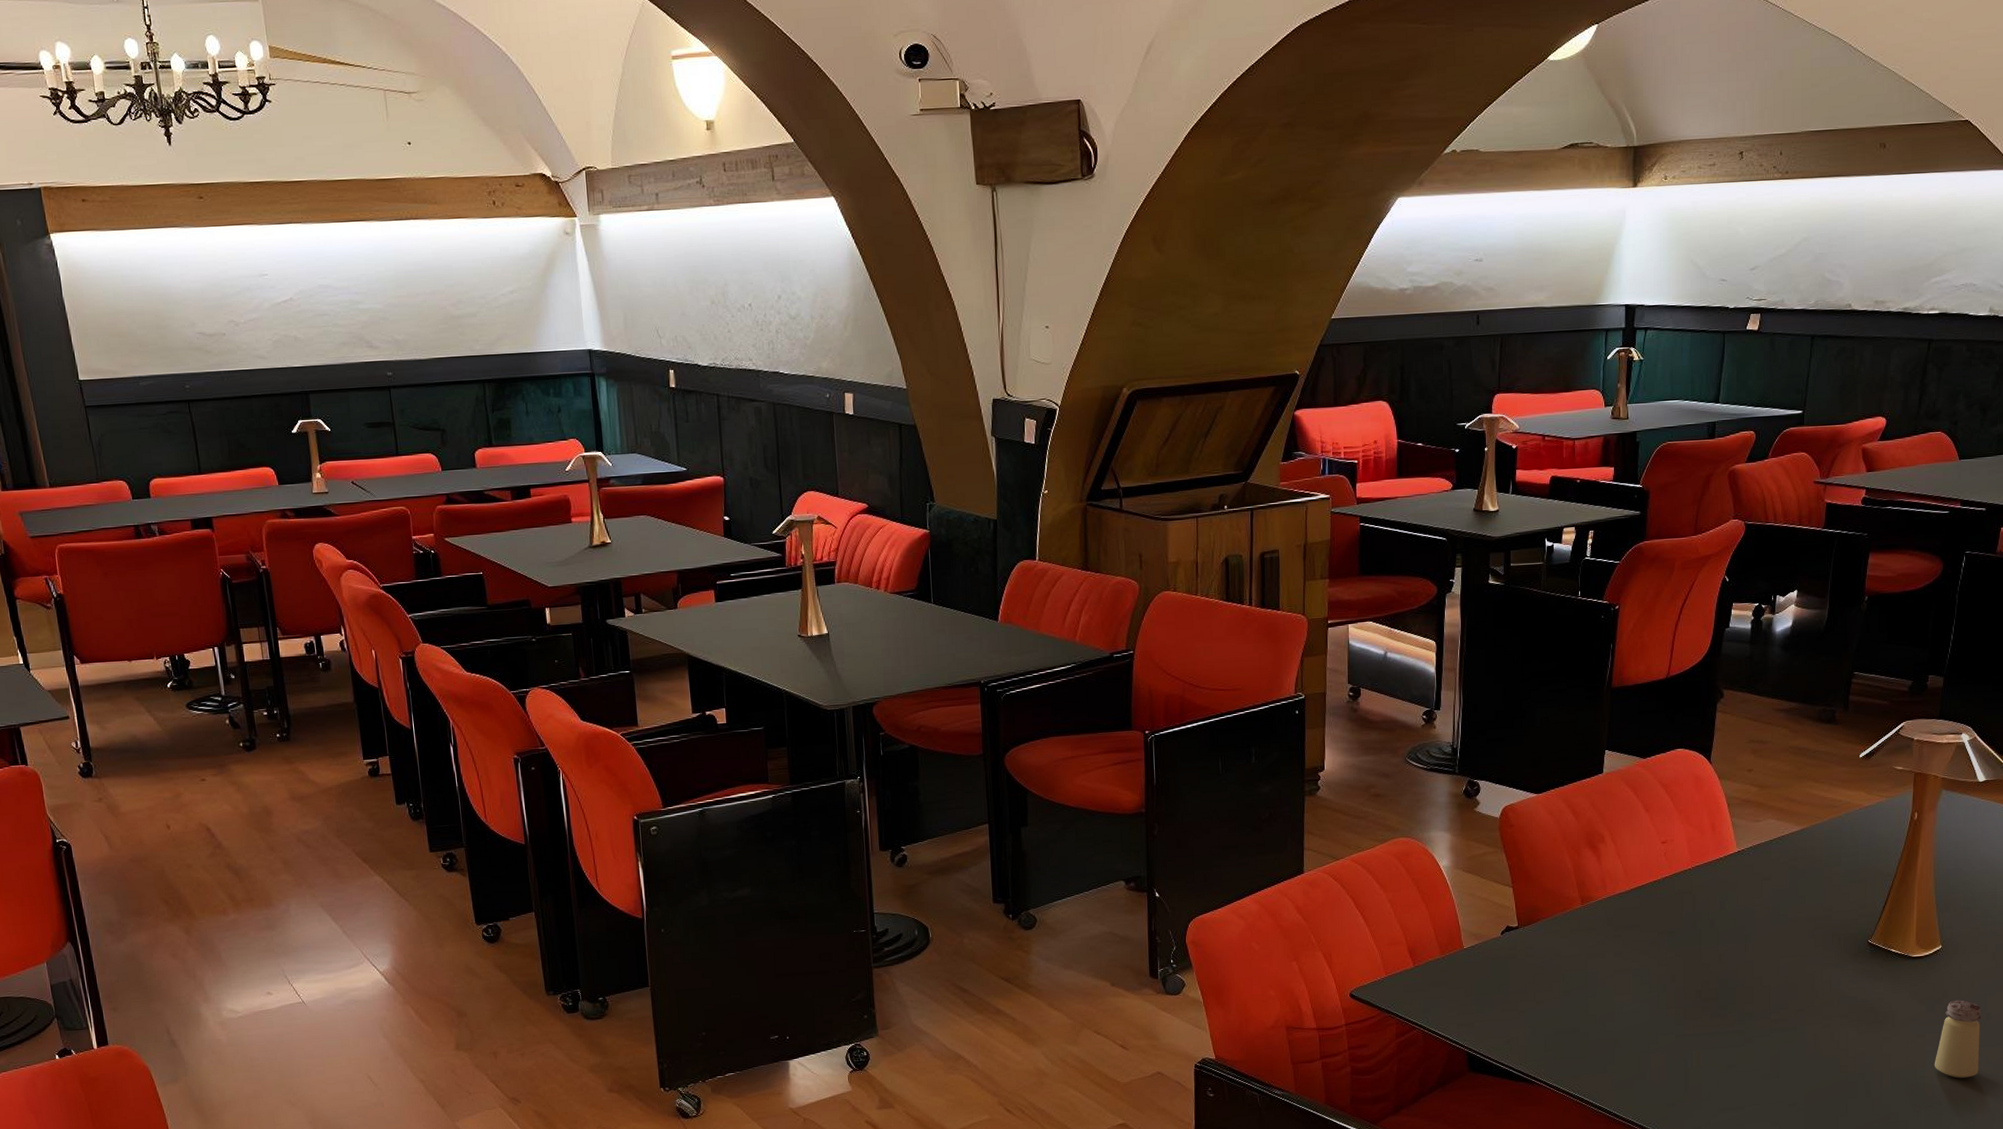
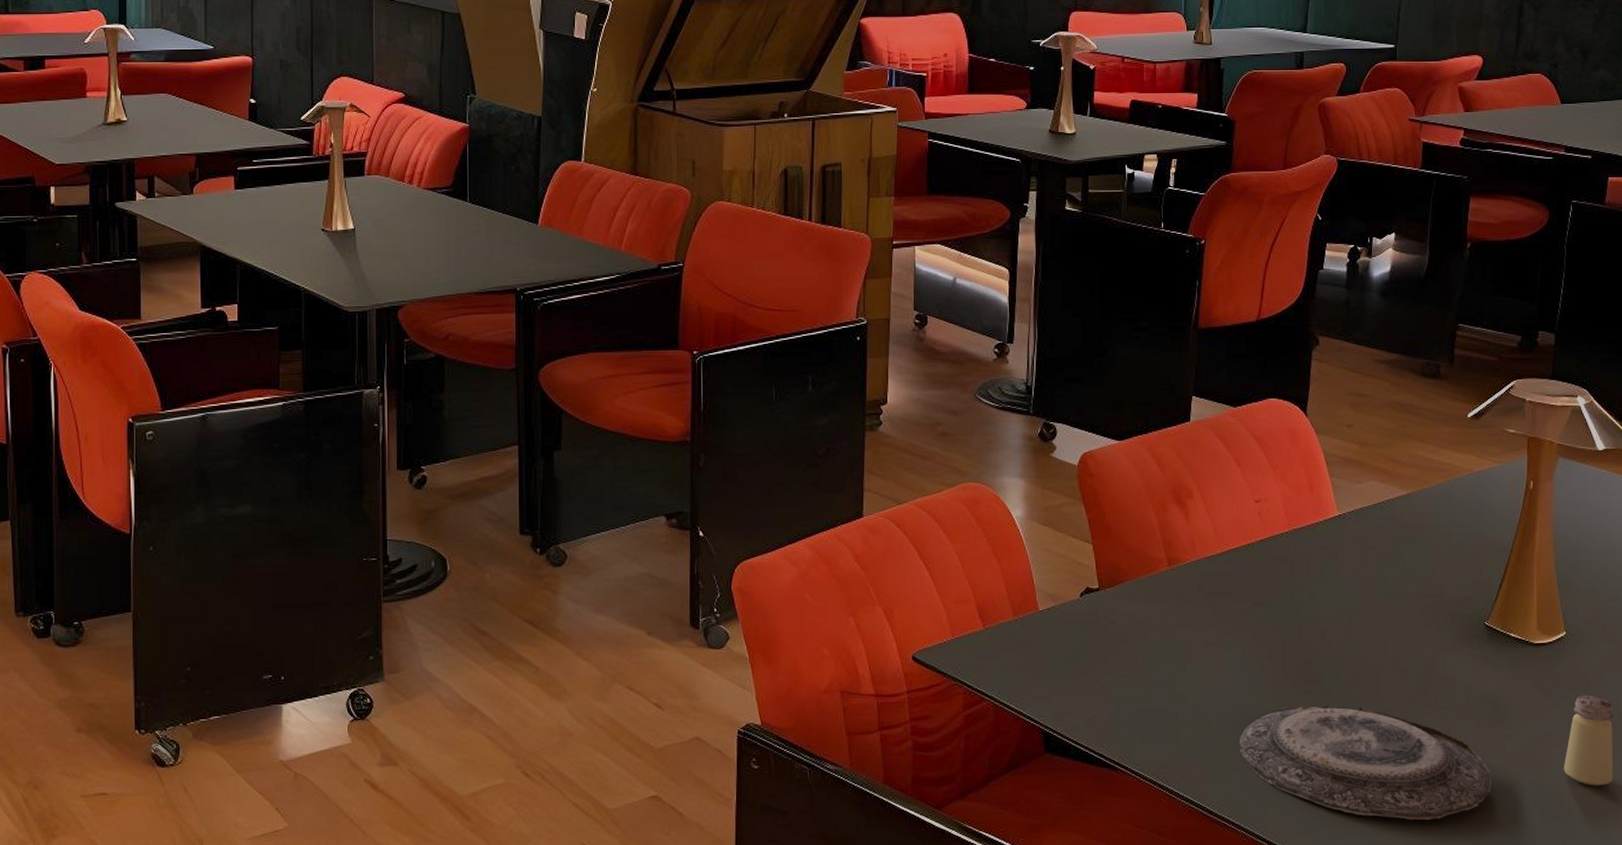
plate: none [1643,1018,1869,1115] -> present [1239,705,1492,821]

